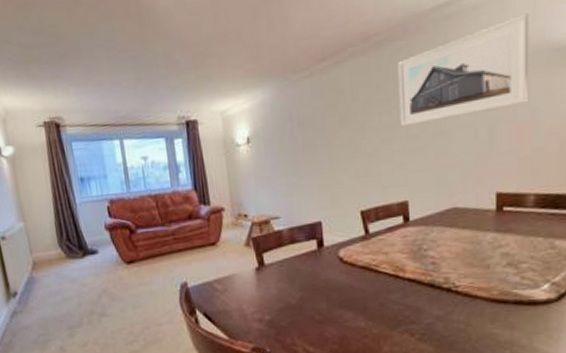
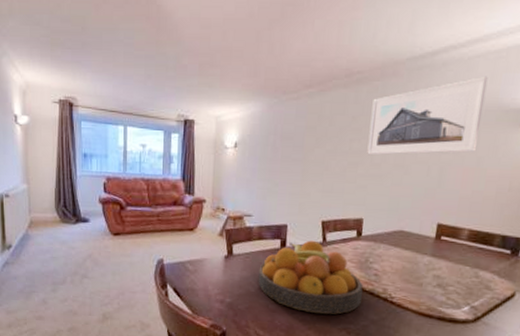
fruit bowl: none [297,234,421,318] -> present [258,240,363,315]

